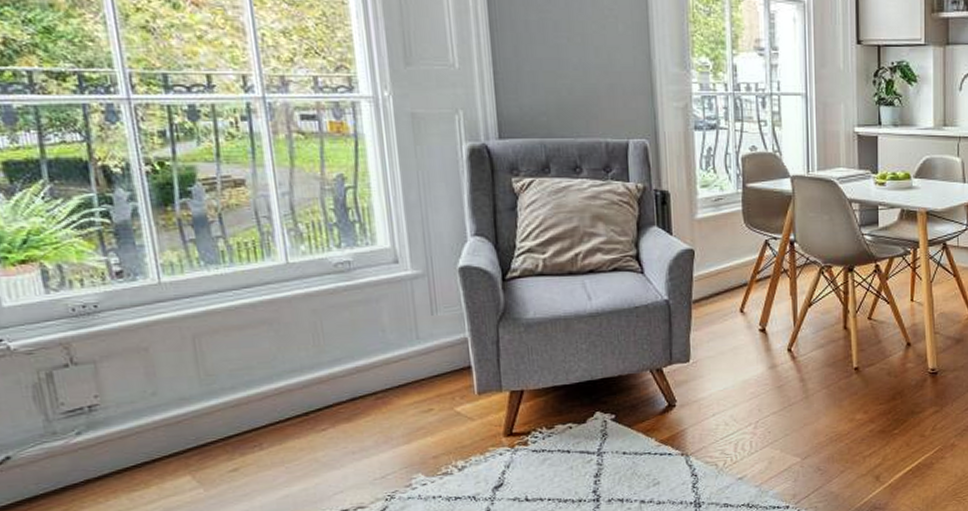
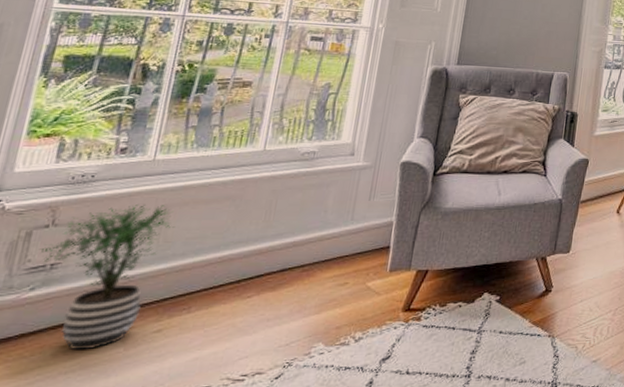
potted plant: none [68,334,213,494] -> present [39,203,175,351]

